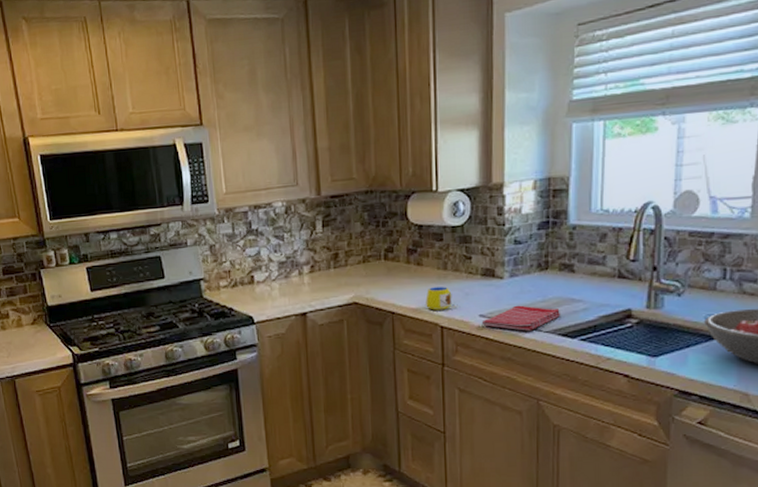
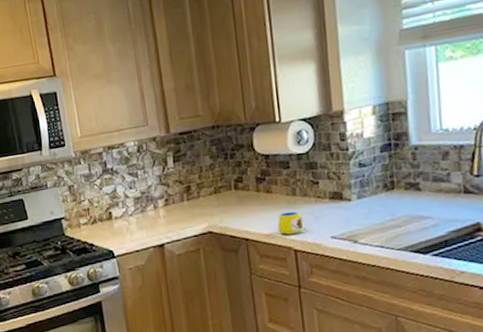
dish towel: present [481,305,560,331] -> none [333,225,410,250]

